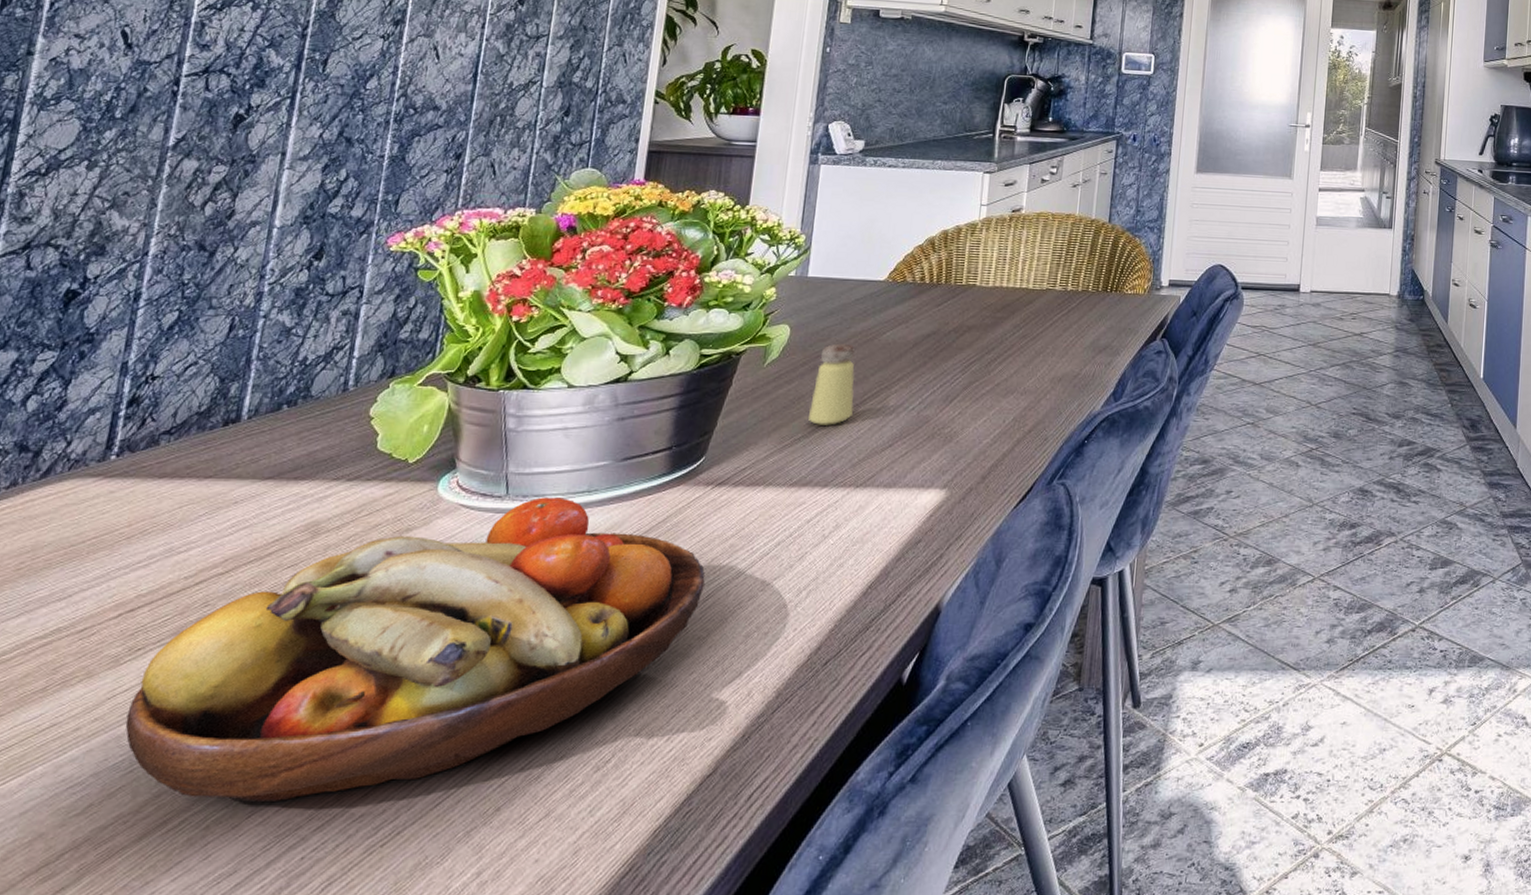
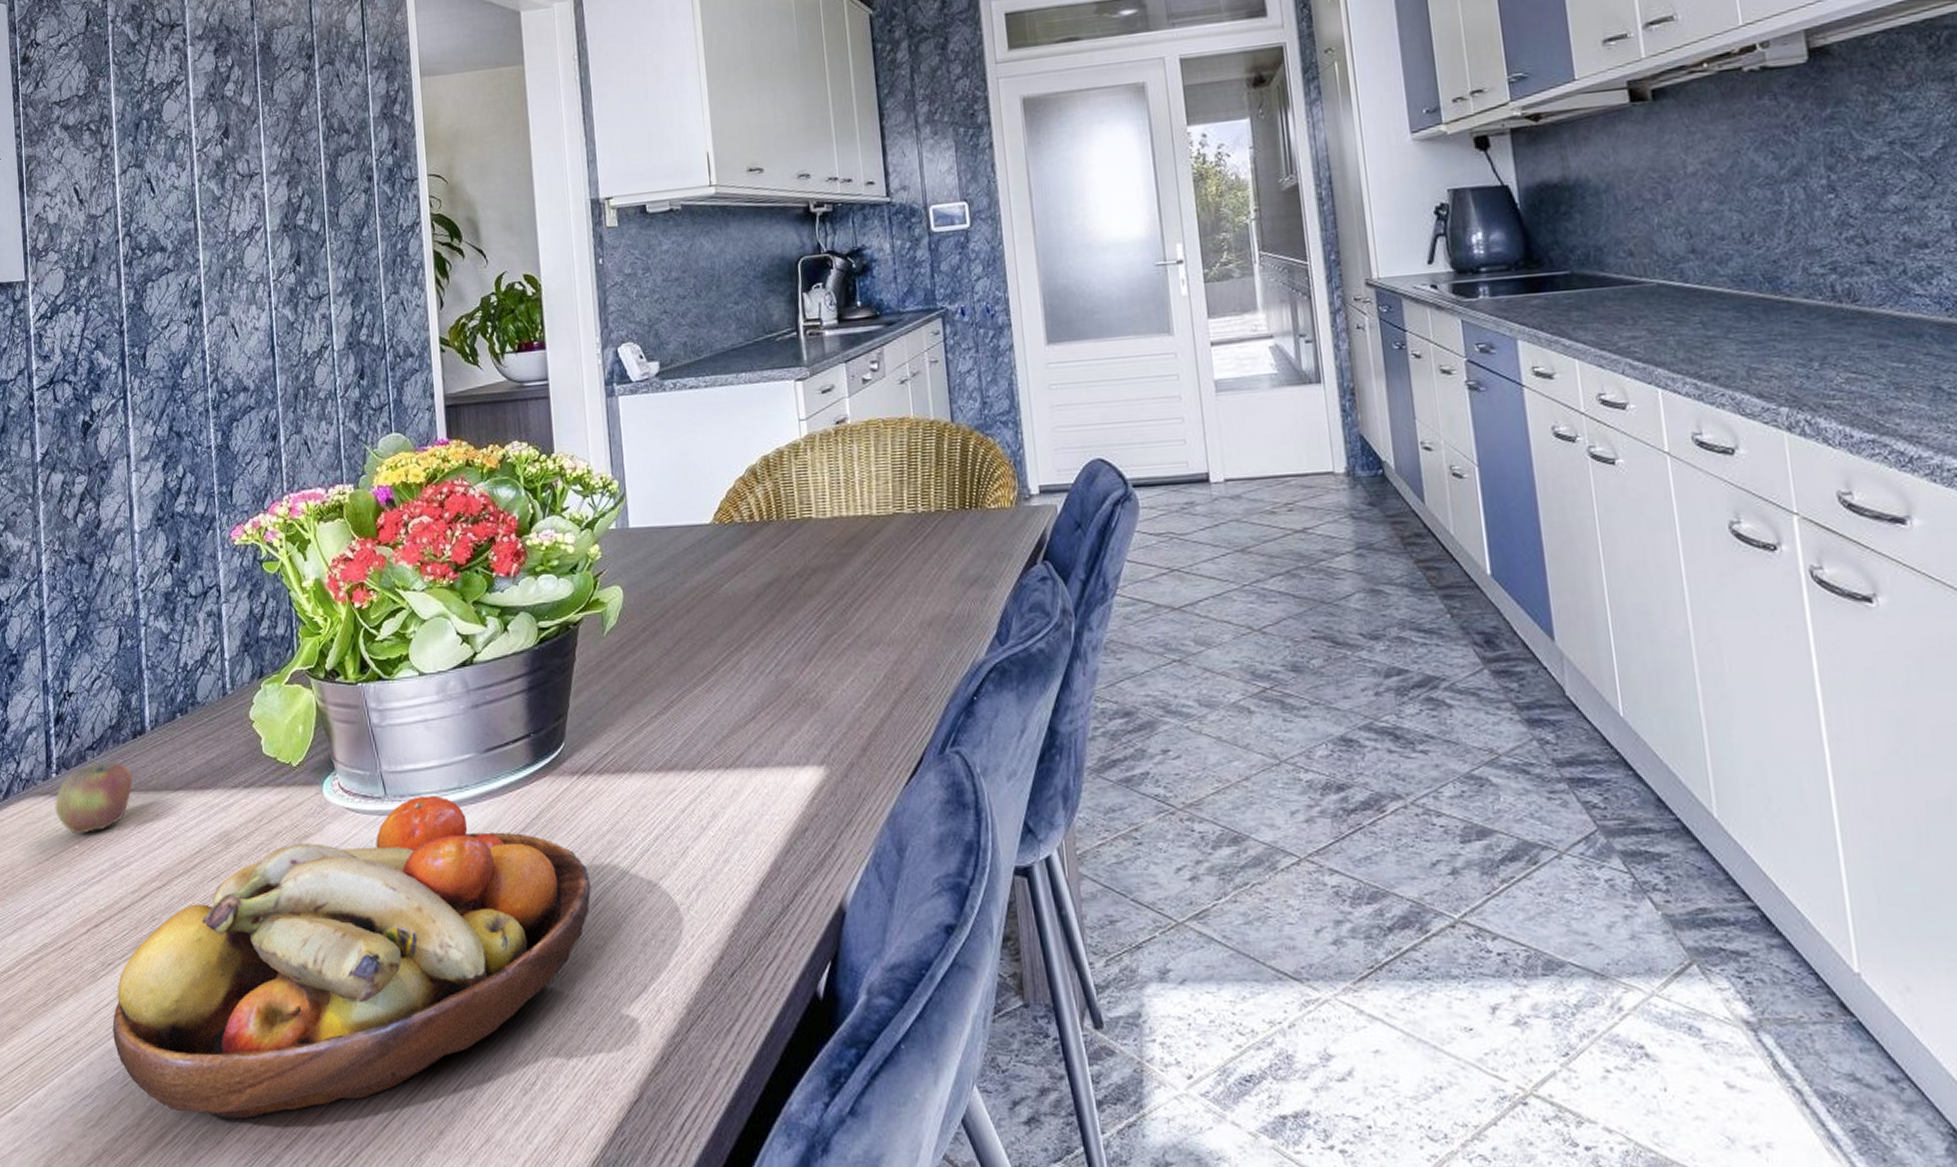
apple: none [105,448,214,518] -> present [54,763,133,834]
saltshaker: present [808,343,856,427] -> none [659,601,707,700]

